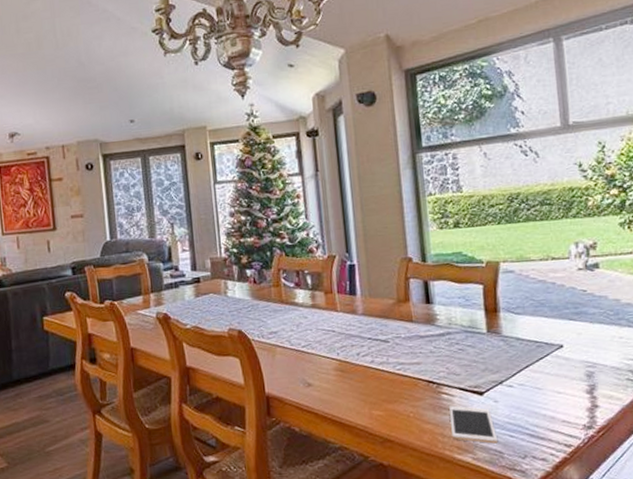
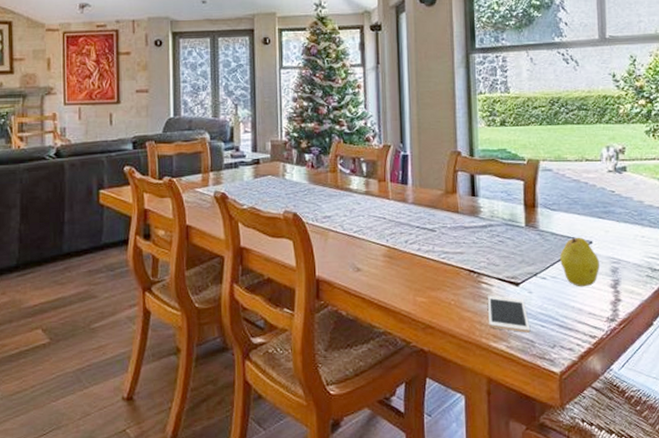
fruit: none [527,341,573,394] -> present [560,237,600,287]

